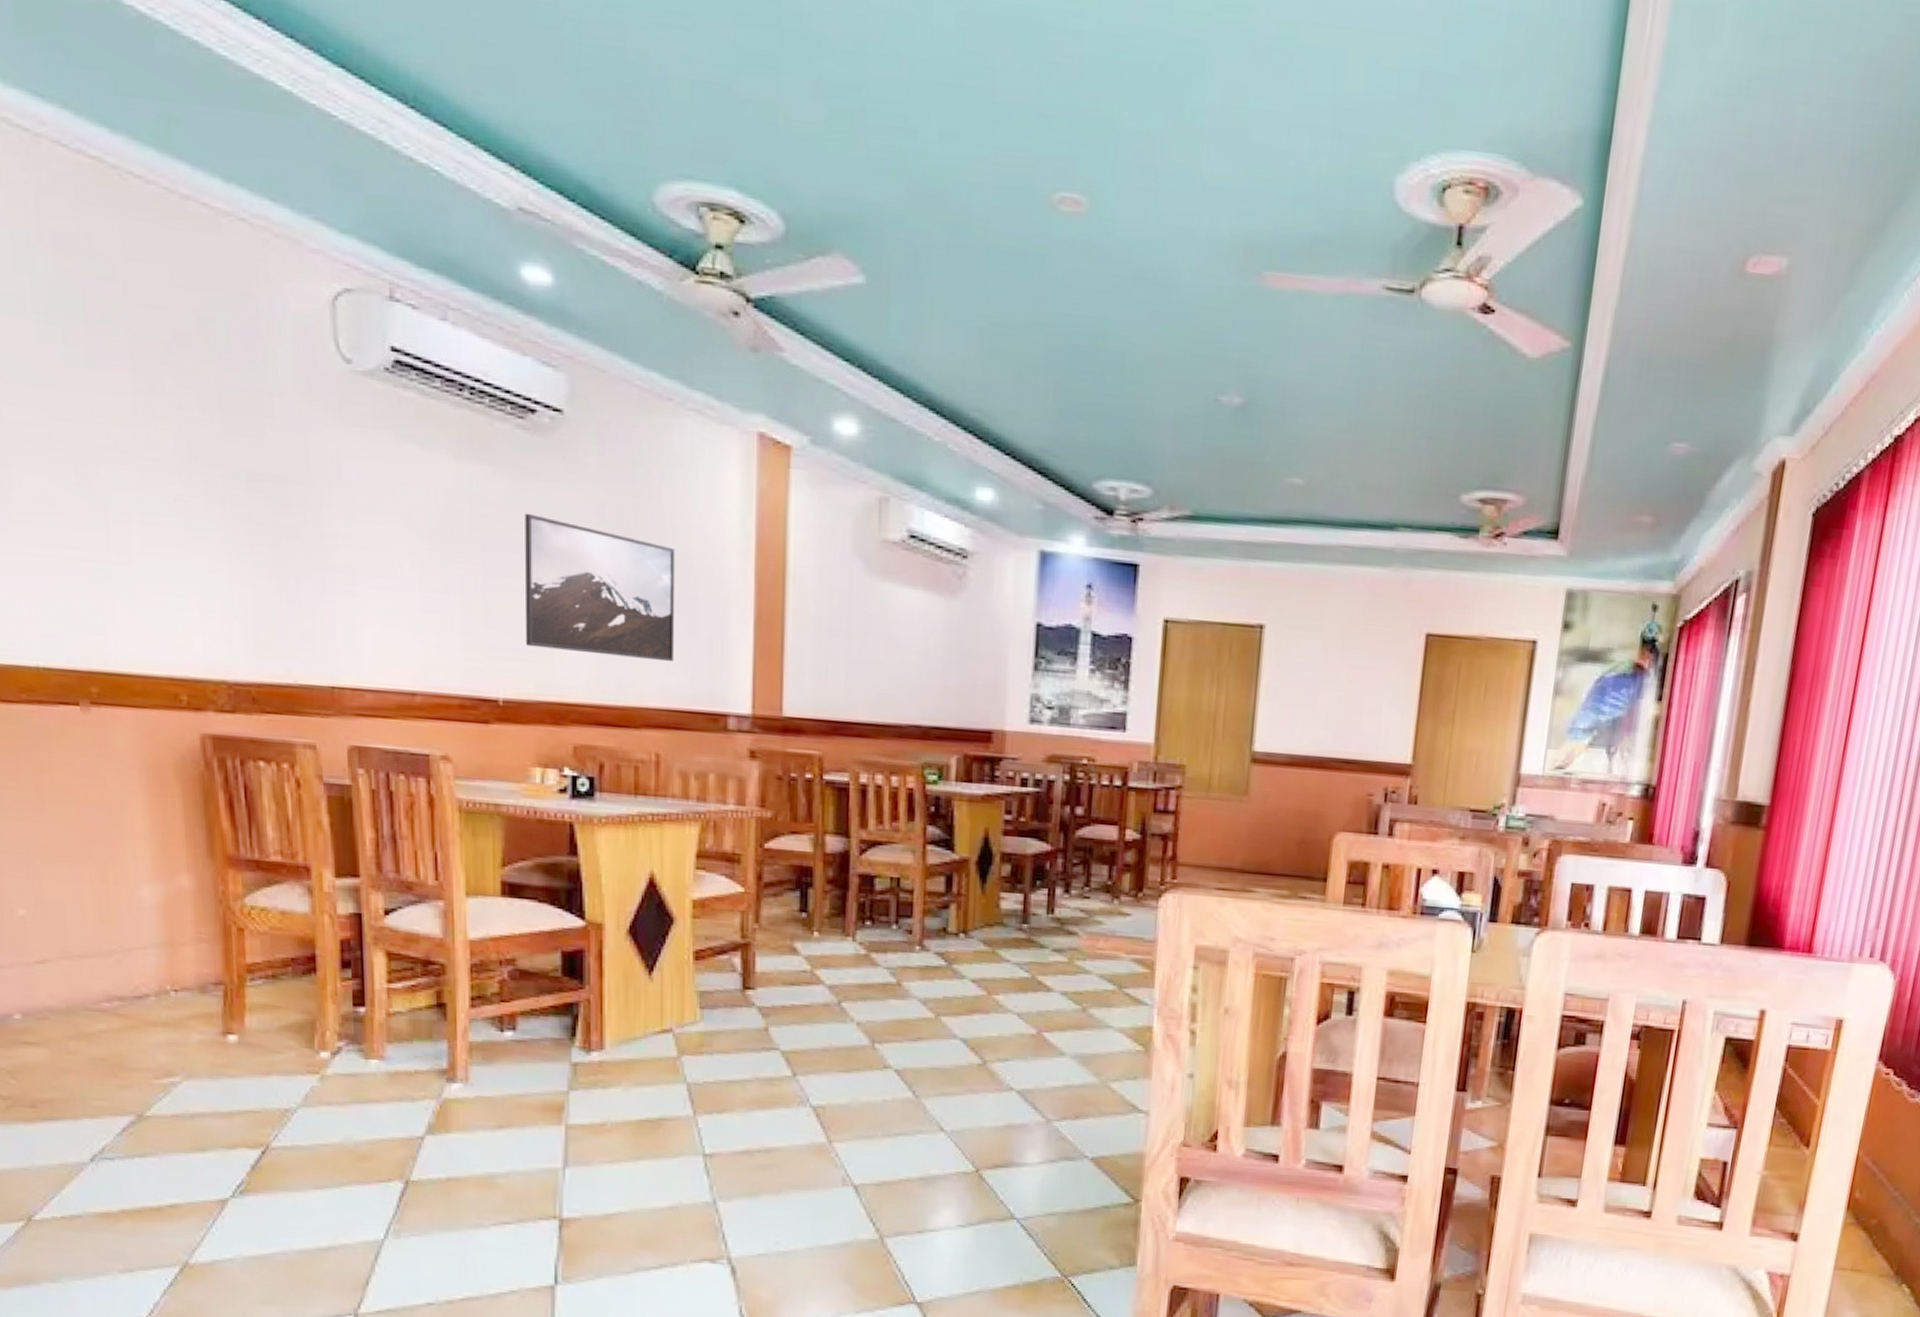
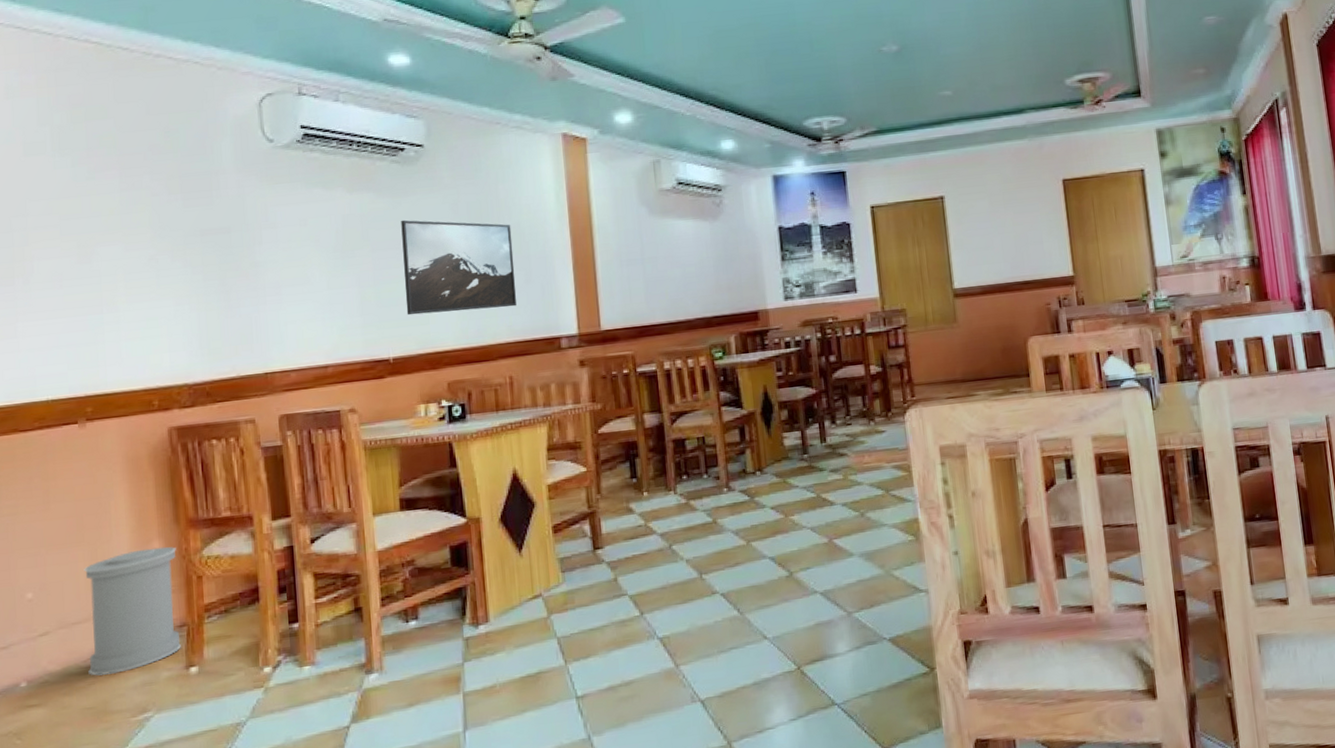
trash can: none [91,881,216,1025] -> present [84,546,181,676]

